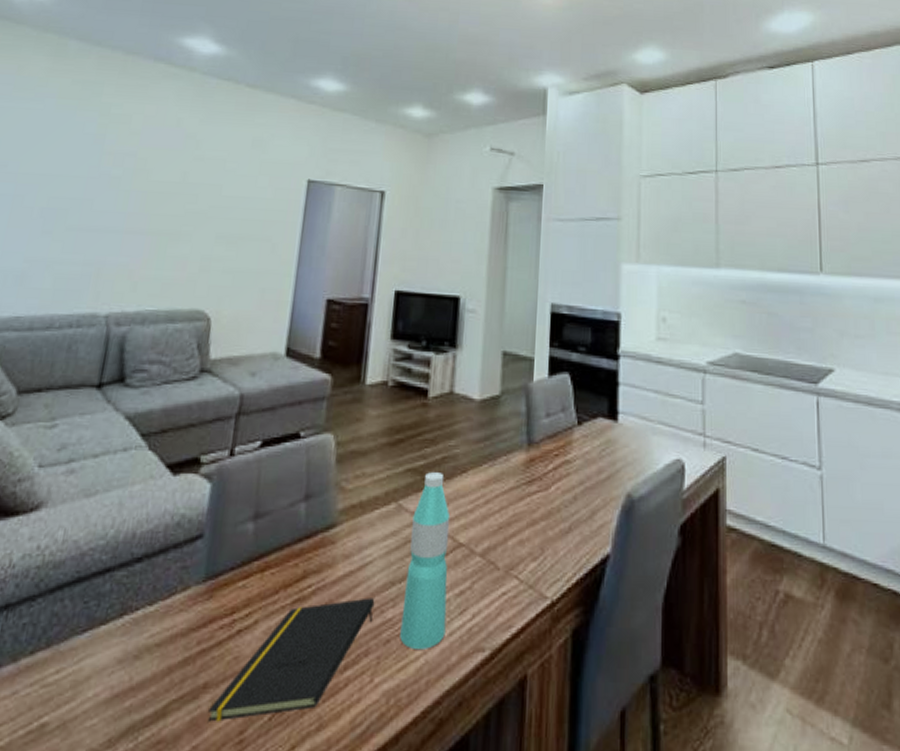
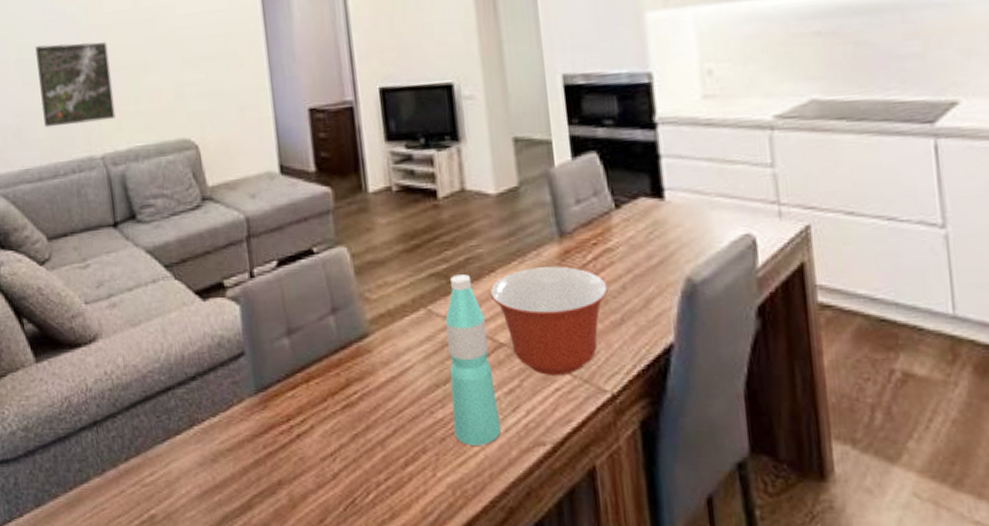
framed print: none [53,198,145,281] -> present [35,42,116,128]
notepad: present [207,598,375,722] -> none [286,400,425,513]
mixing bowl: none [458,472,563,579] -> present [489,266,609,375]

